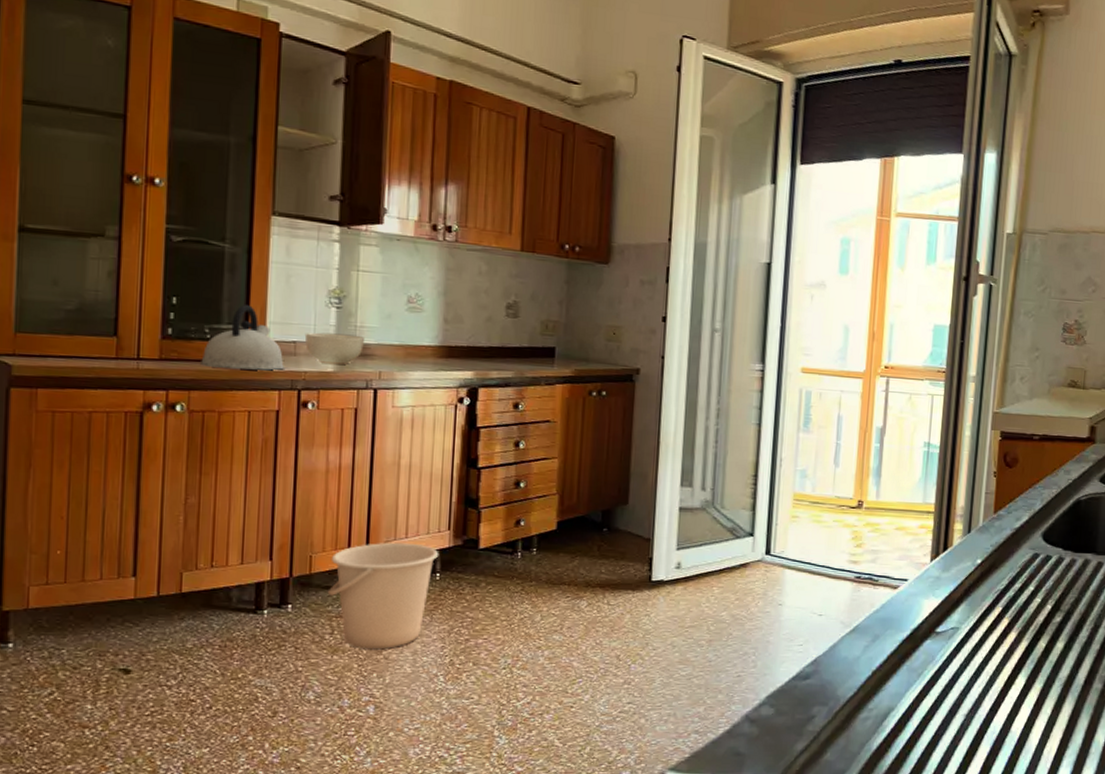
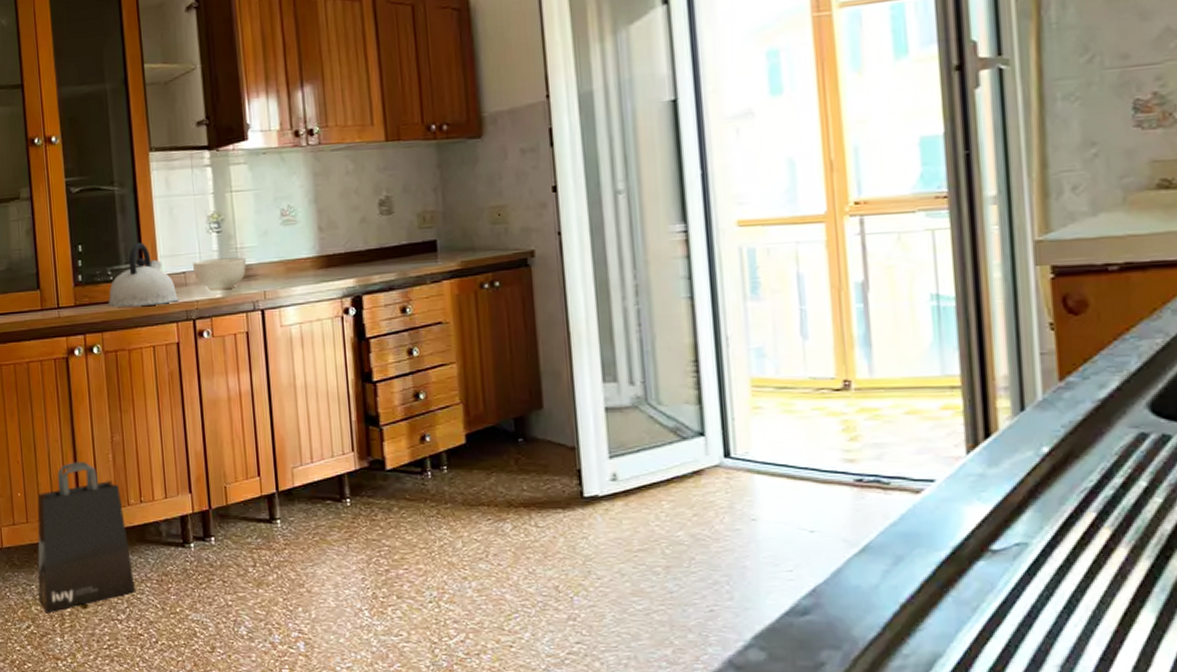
shopping bag: none [67,521,193,679] -> present [37,462,136,613]
bucket: present [327,542,439,650] -> none [243,467,347,582]

